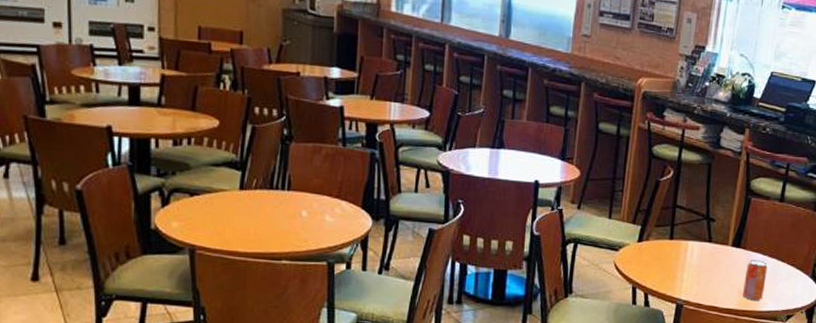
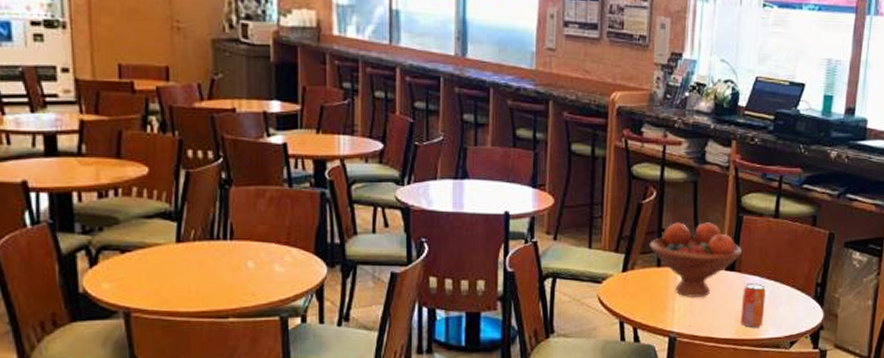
fruit bowl: none [664,200,749,271] -> present [649,222,743,298]

